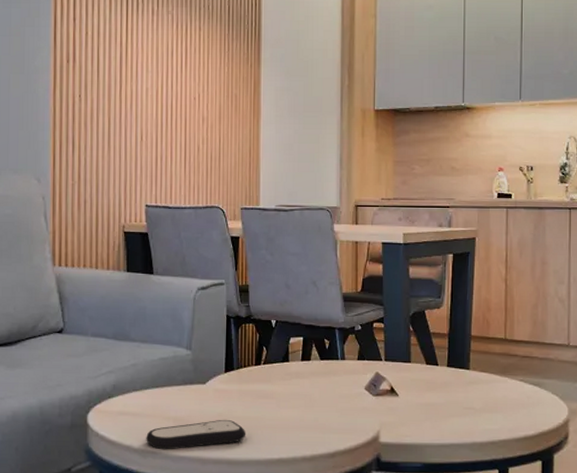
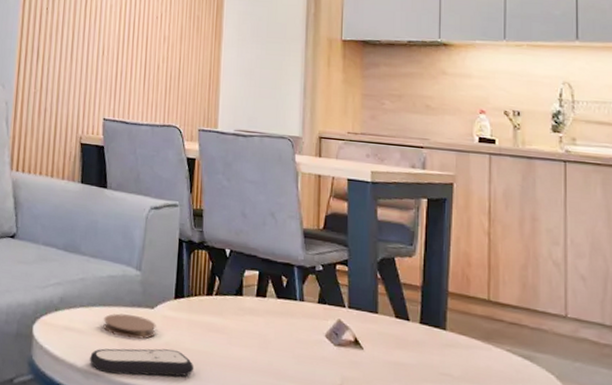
coaster: none [157,393,209,415] -> present [103,313,156,339]

